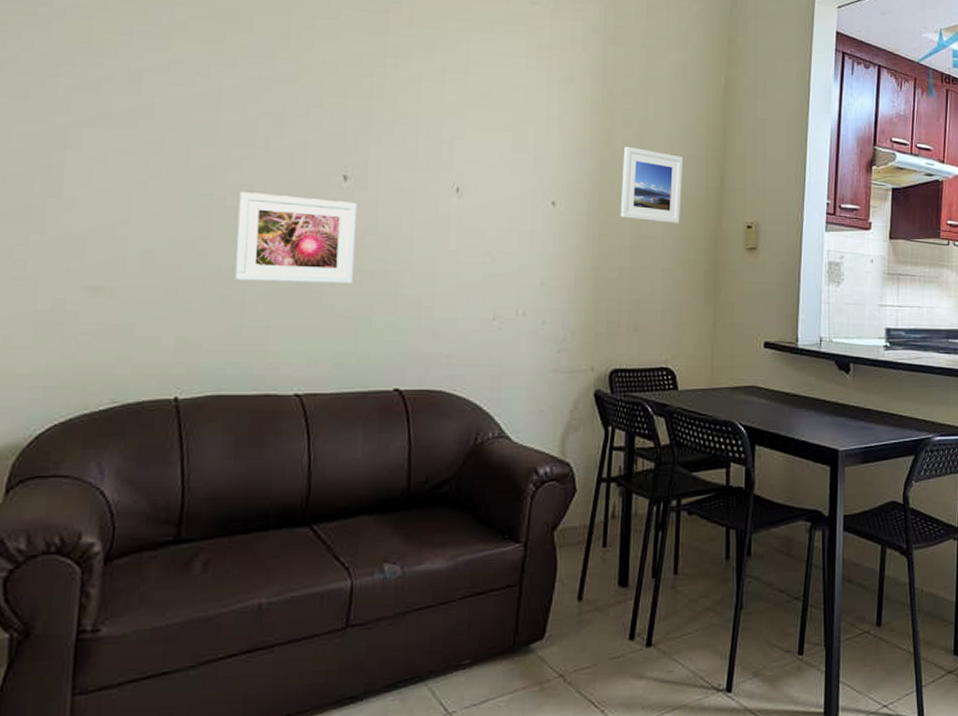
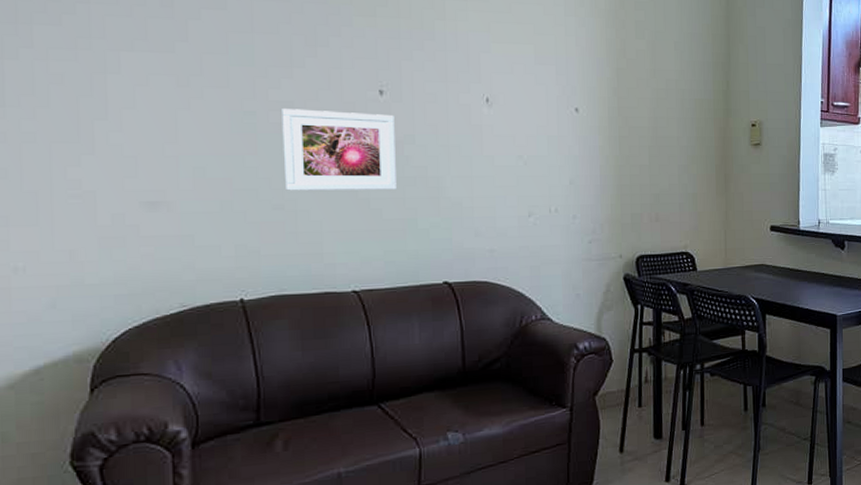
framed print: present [620,146,684,224] -> none [637,55,693,124]

